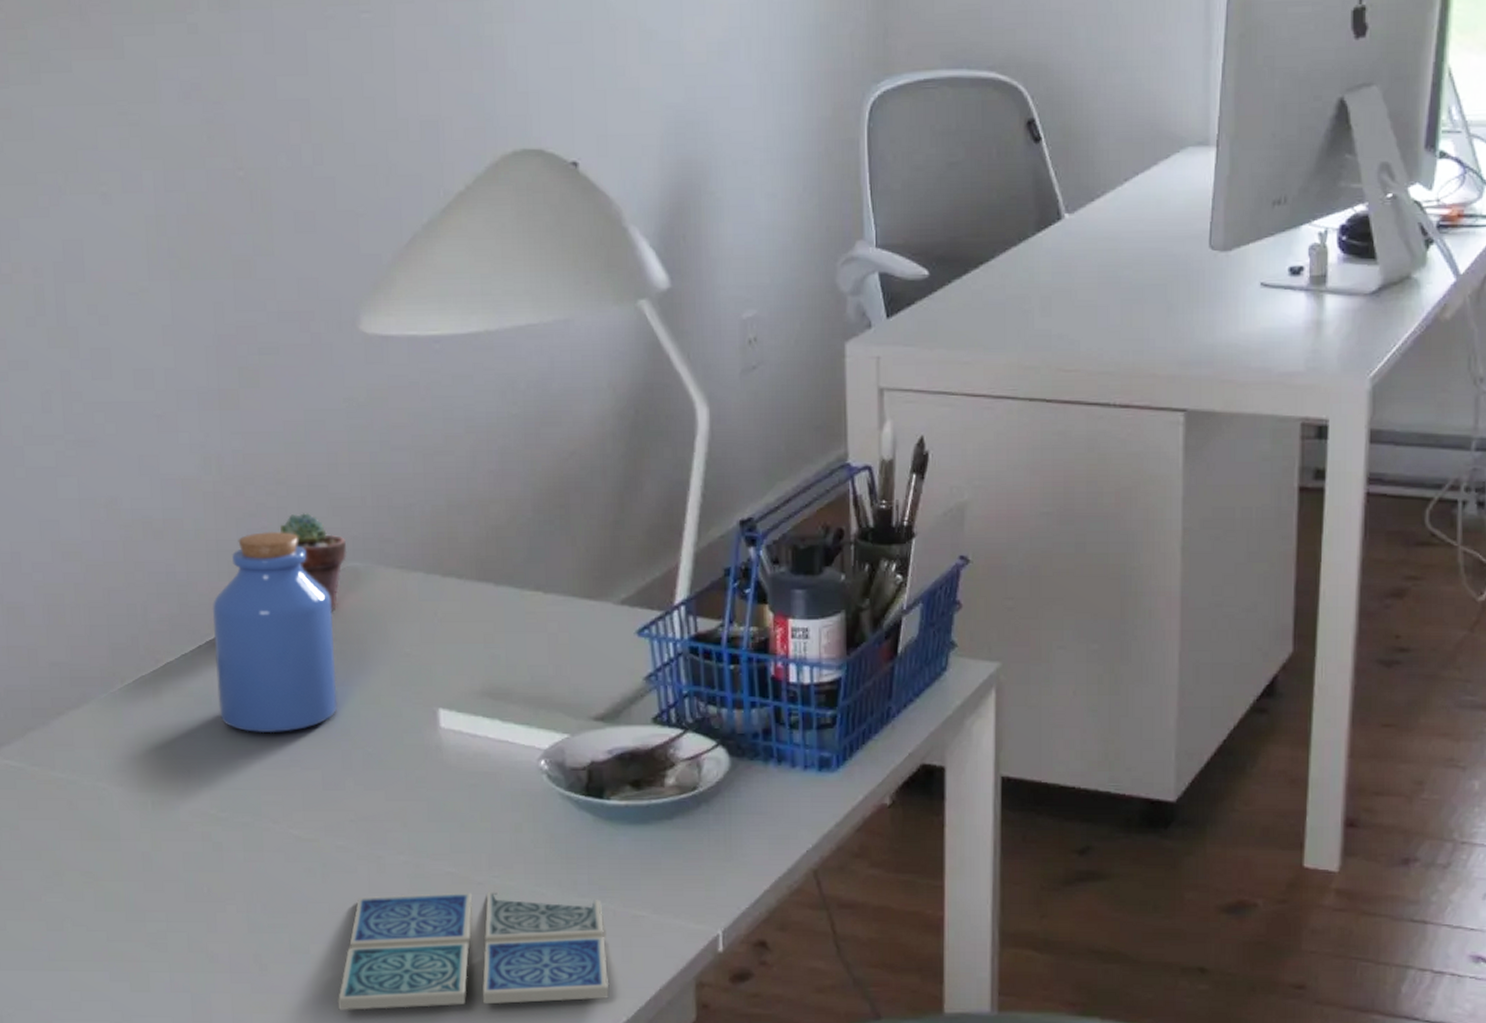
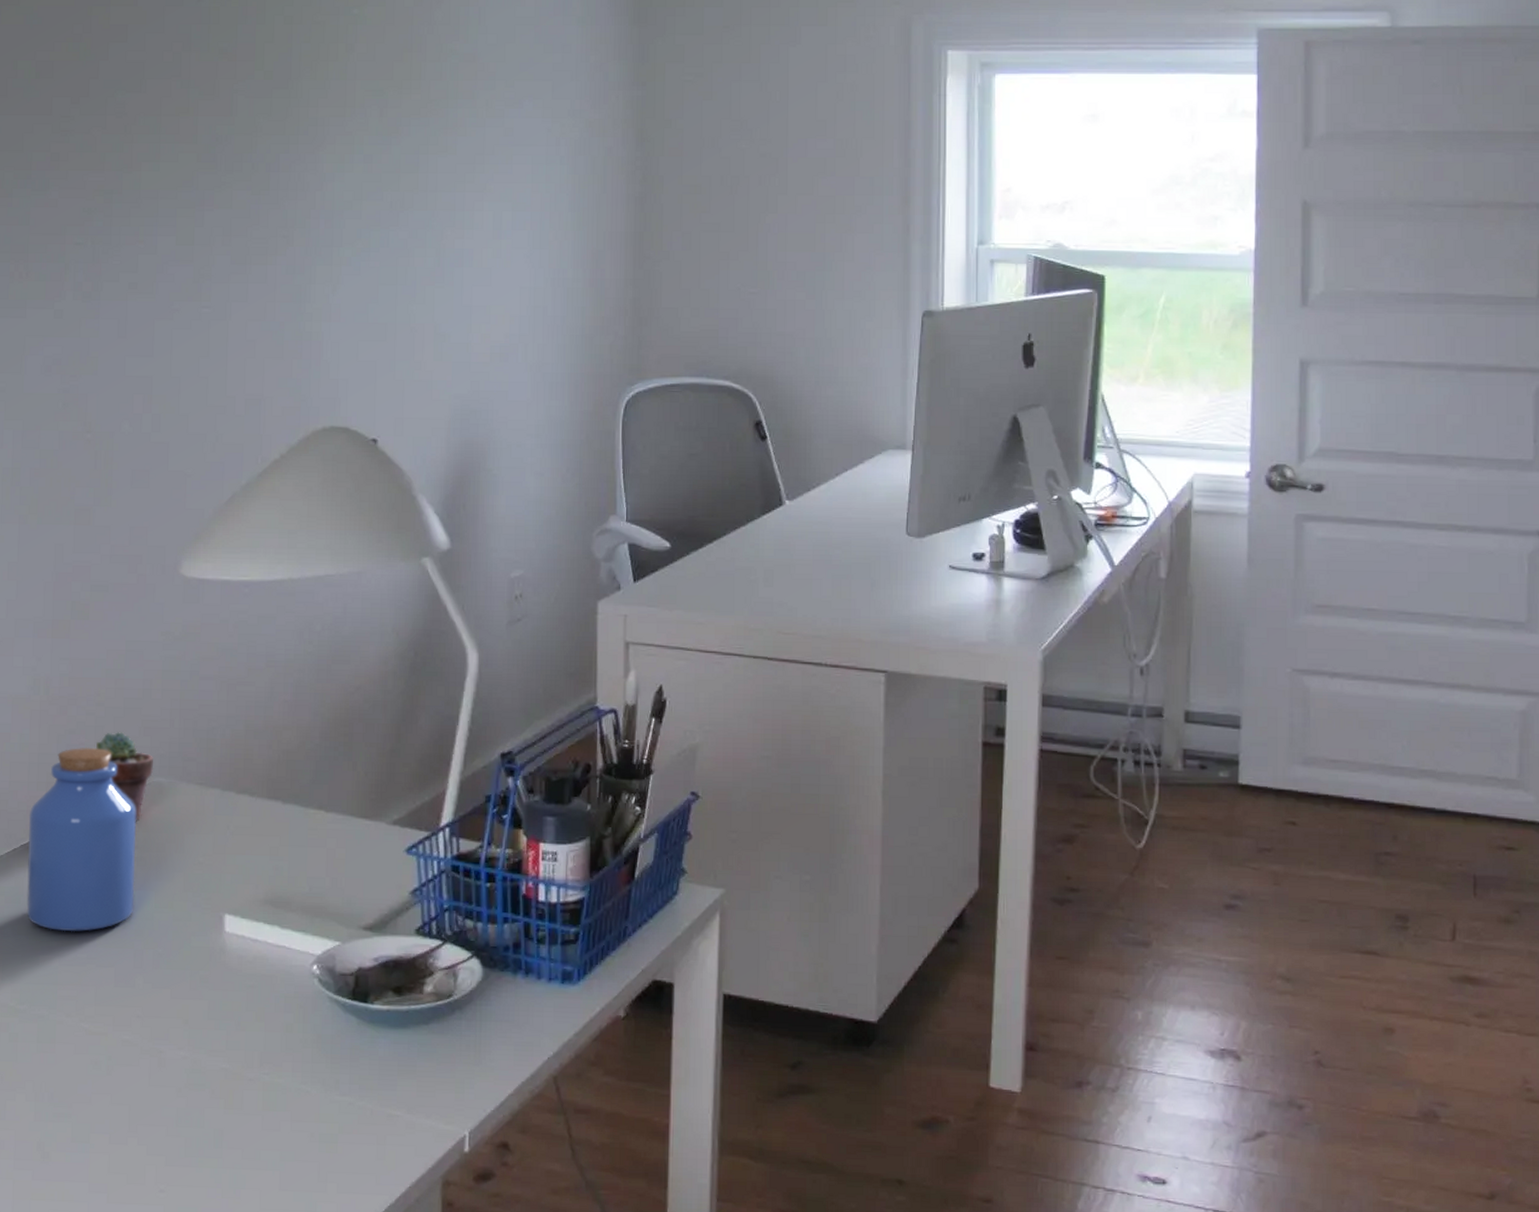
drink coaster: present [337,892,609,1010] -> none [111,1088,362,1200]

